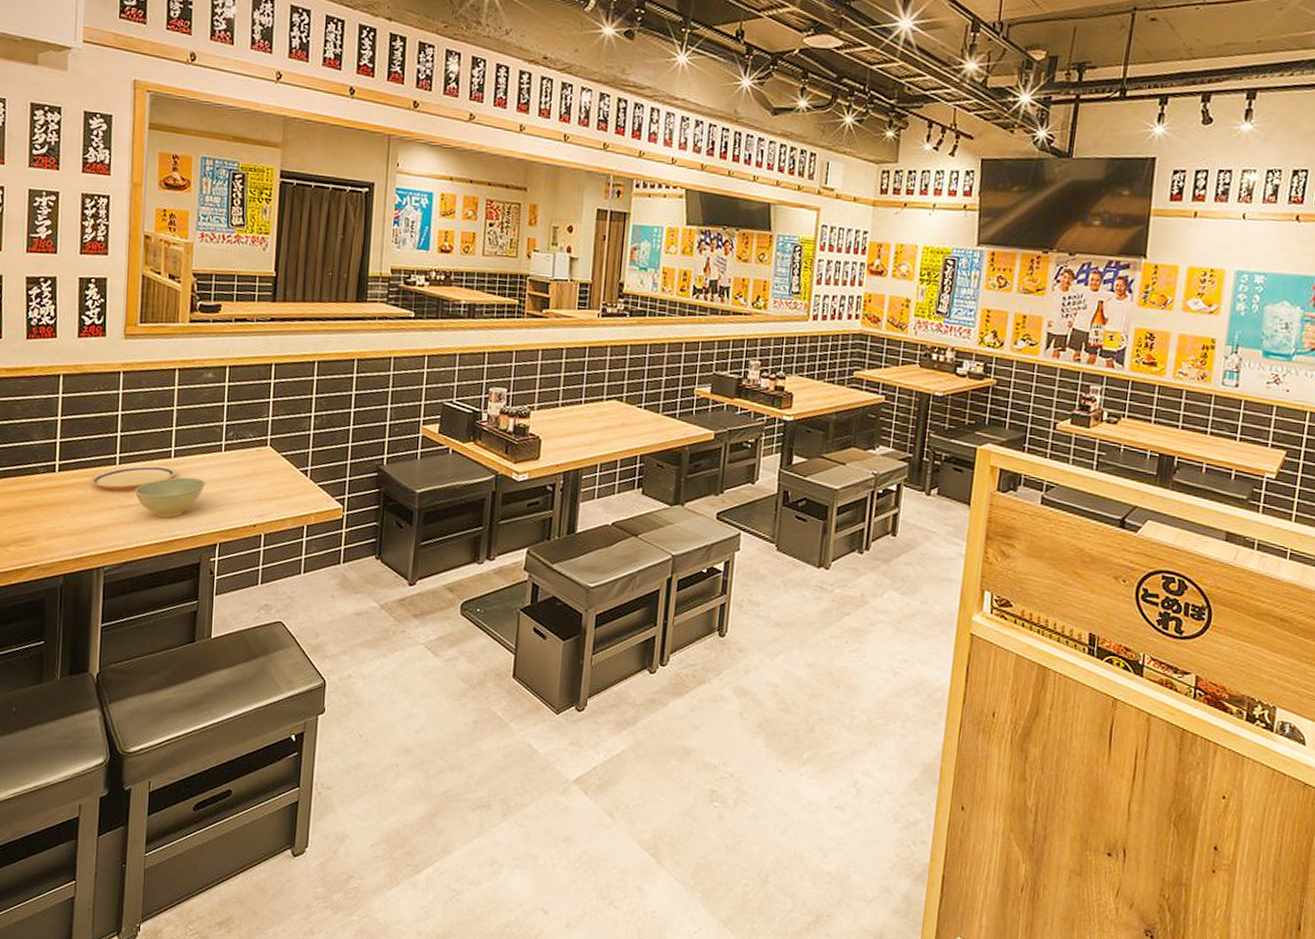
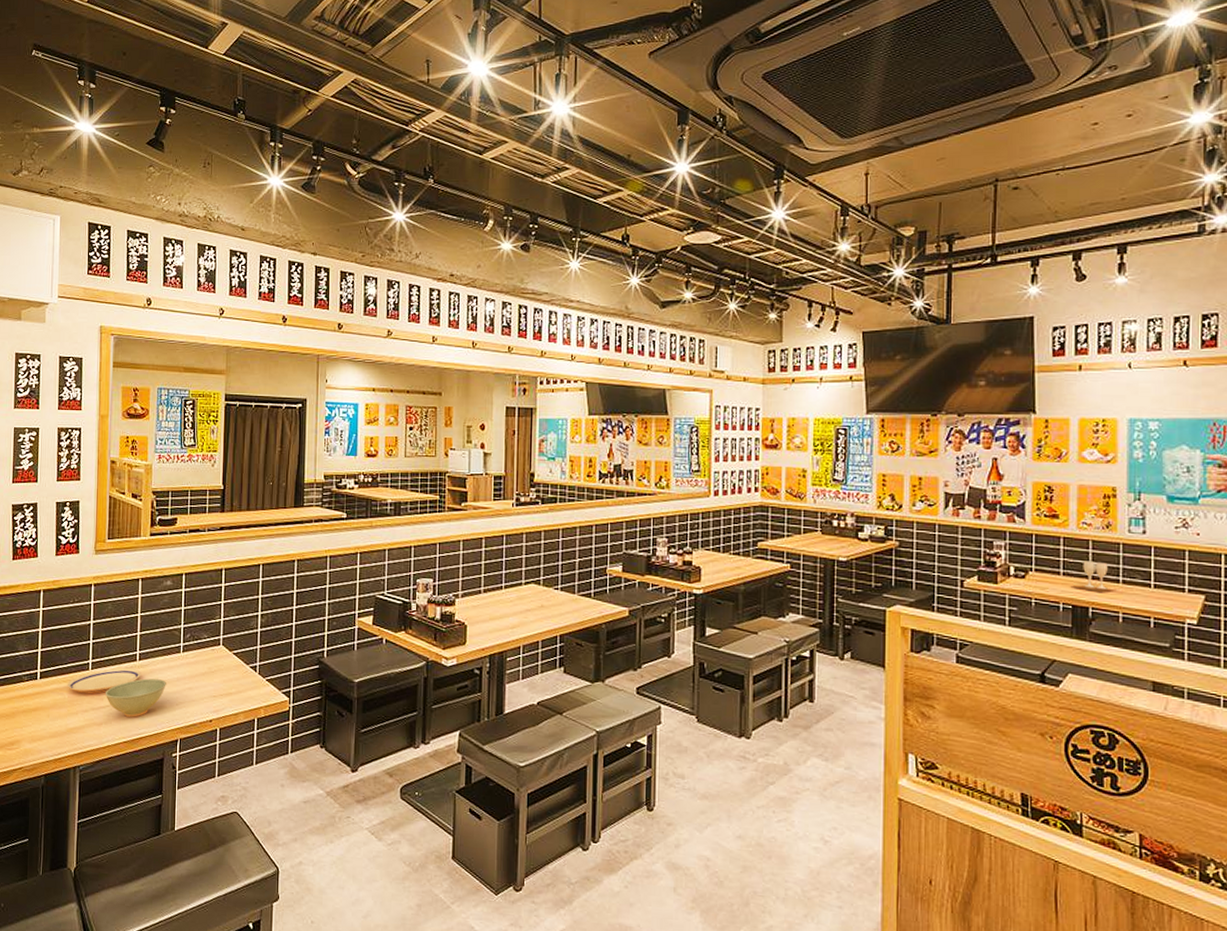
wineglass: none [1160,410,1205,443] -> present [1070,561,1118,593]

